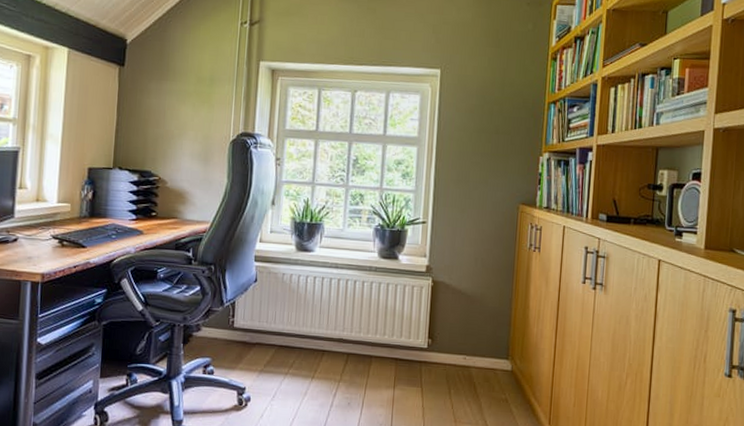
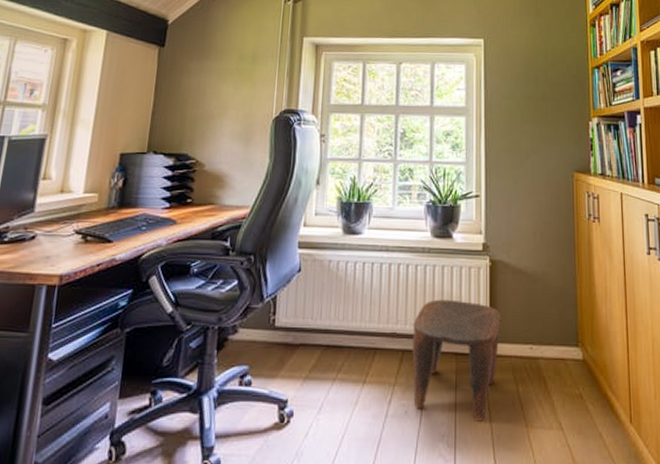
stool: none [356,312,439,415] -> present [412,299,500,421]

